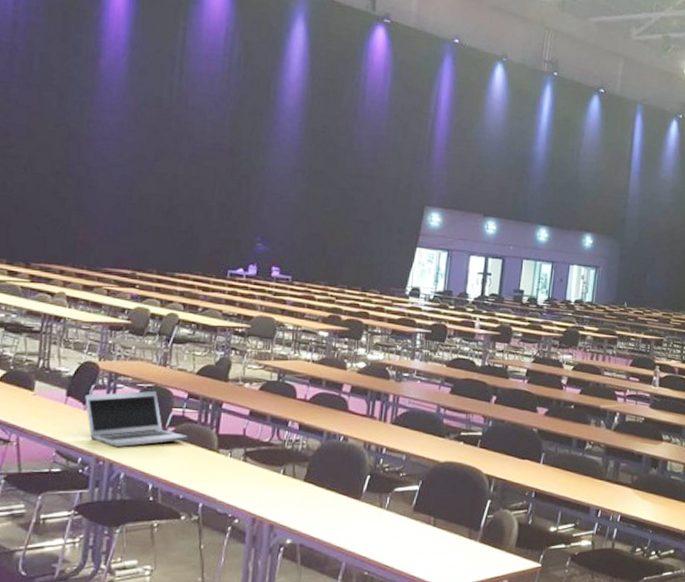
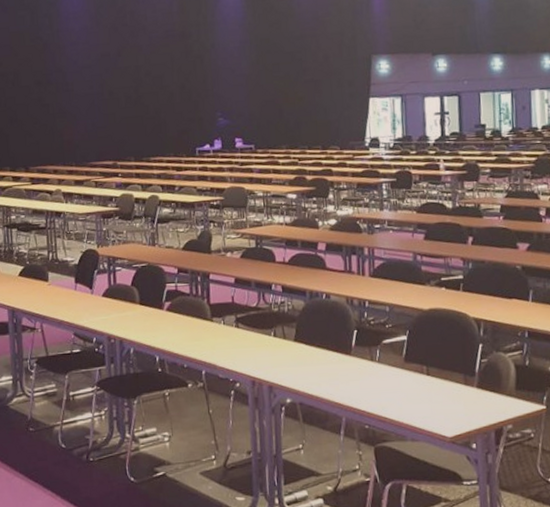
laptop: present [85,390,188,447] -> none [90,269,184,325]

